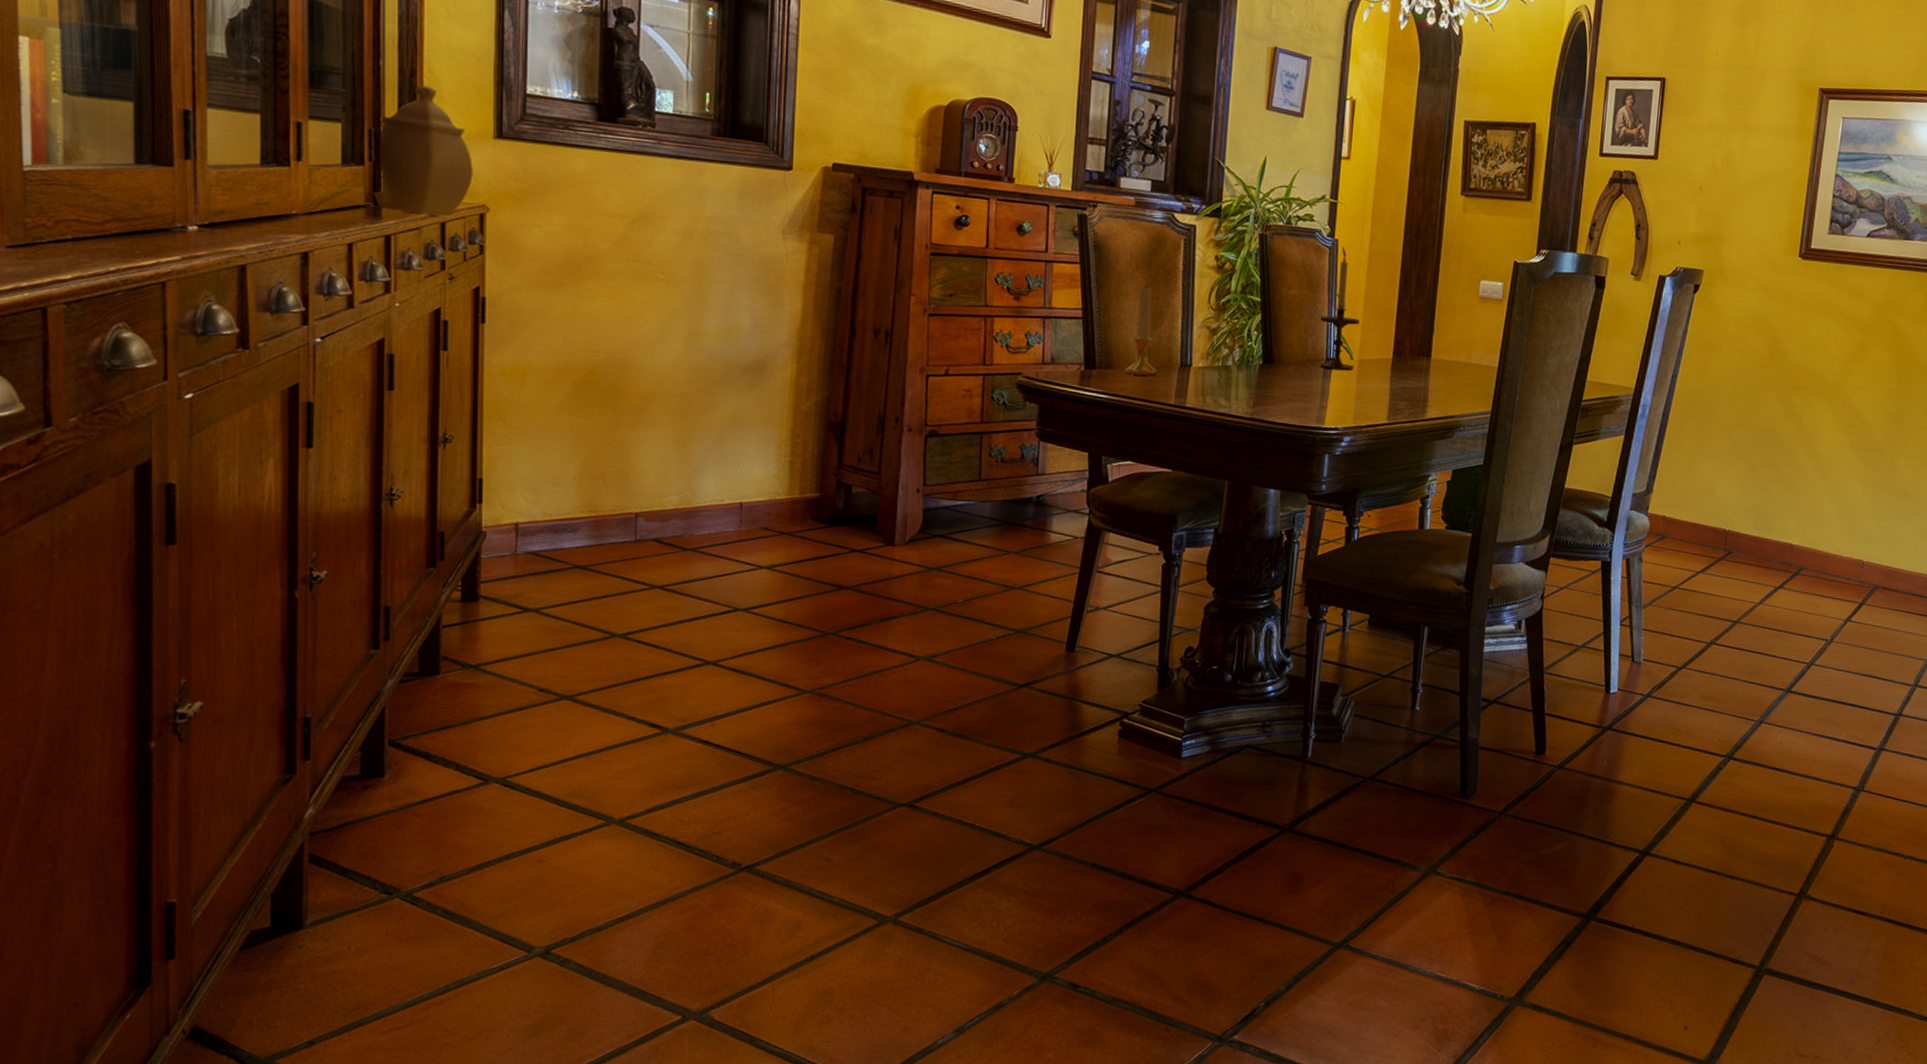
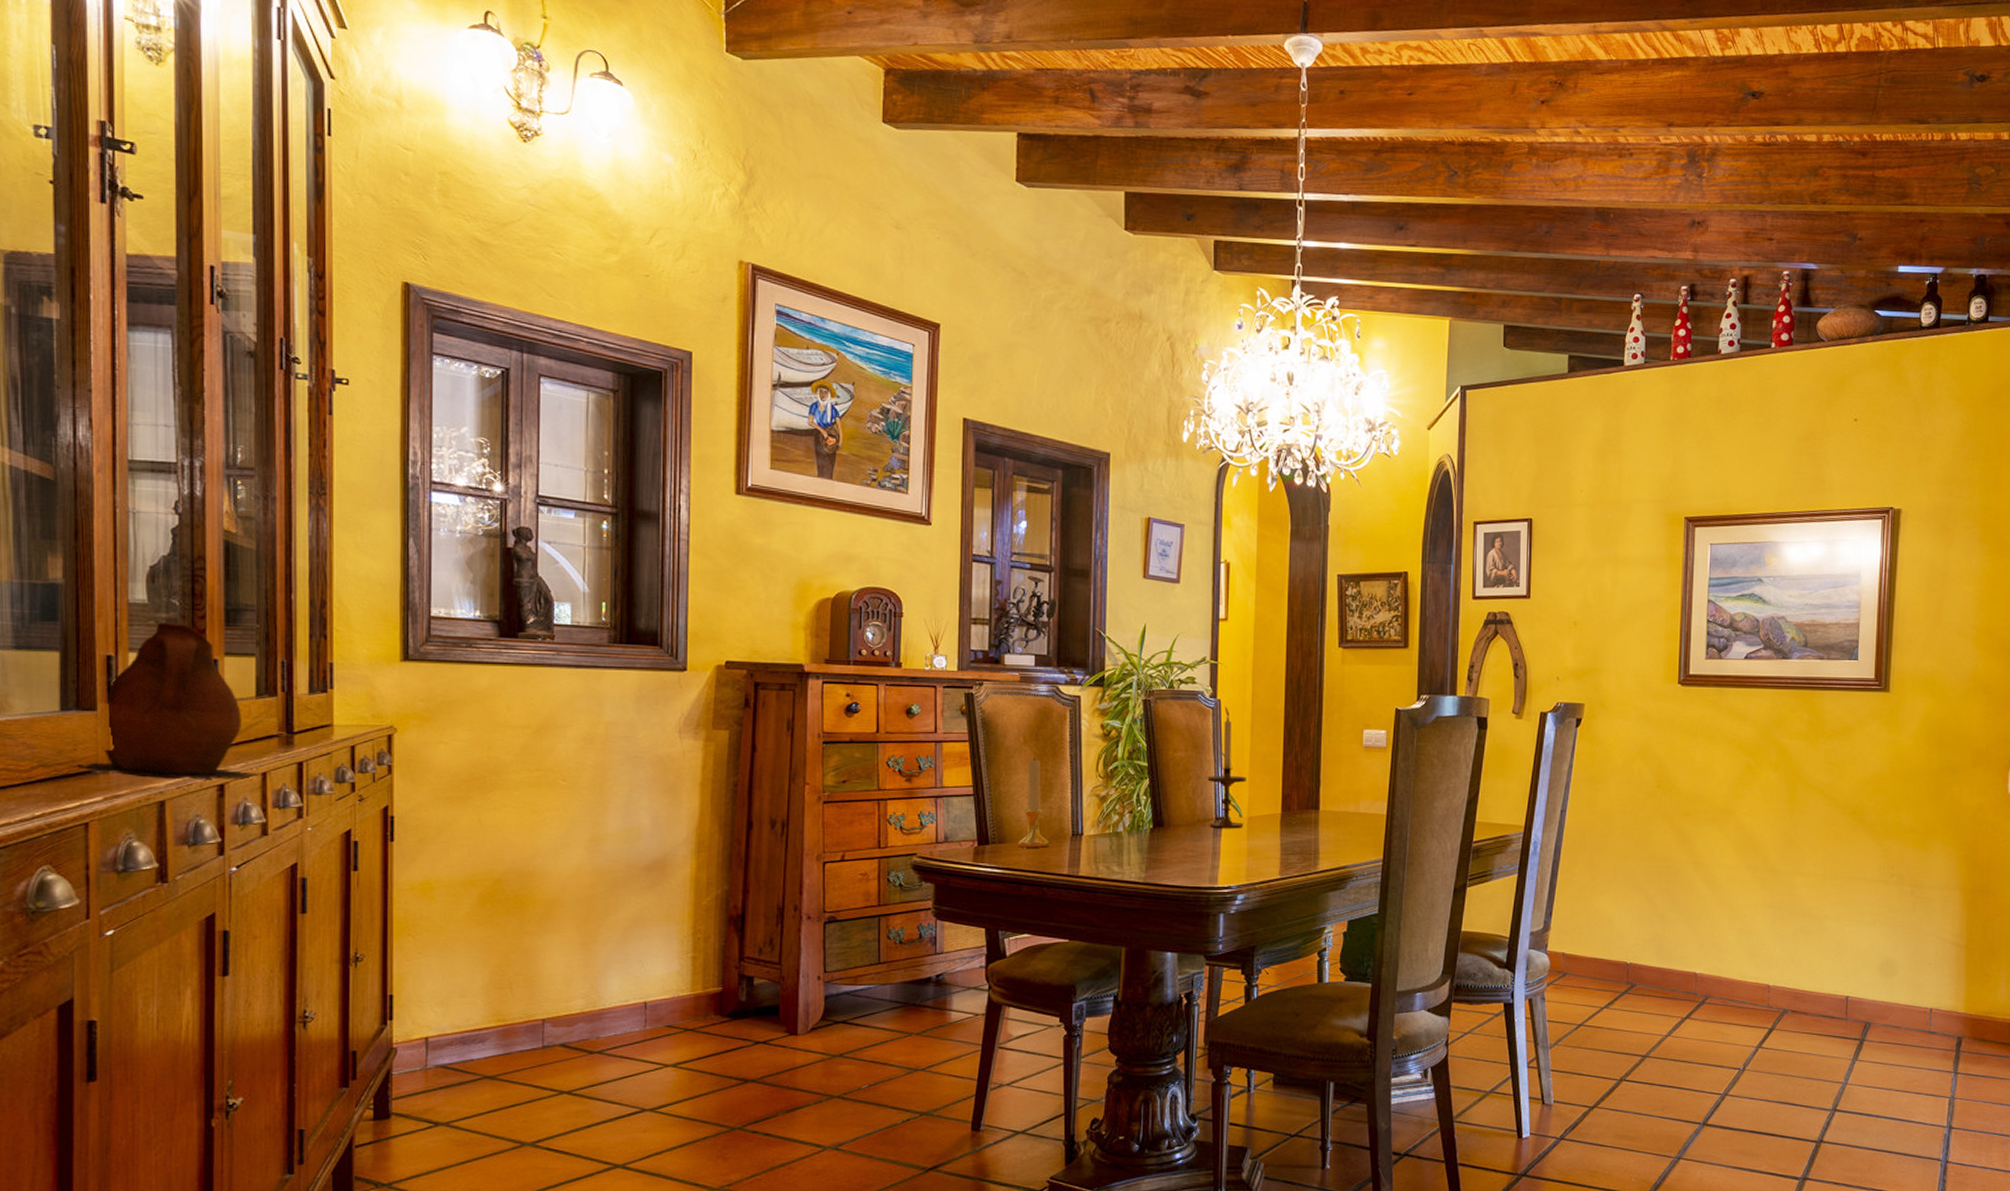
ceramic pitcher: none [142,78,345,247] -> present [67,622,259,779]
decorative jar: present [371,85,473,217] -> none [284,616,381,740]

